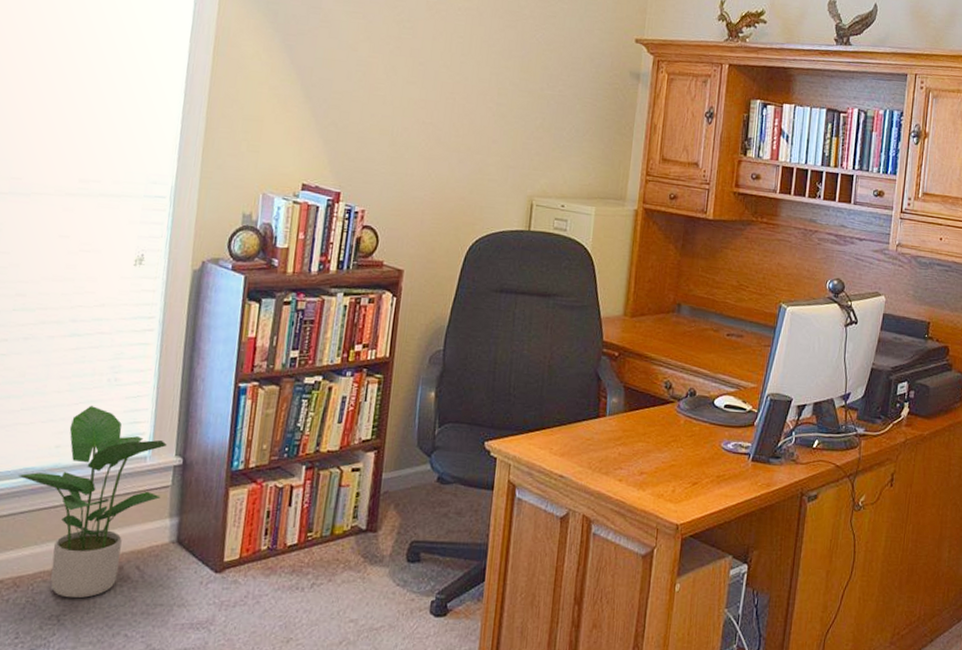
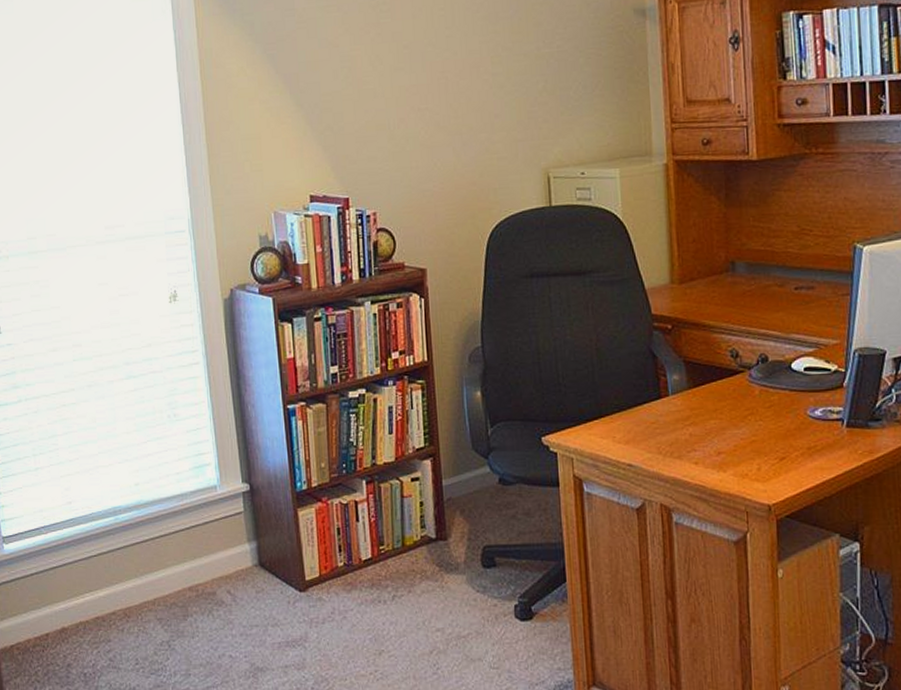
potted plant: present [19,406,167,599] -> none [109,443,236,625]

